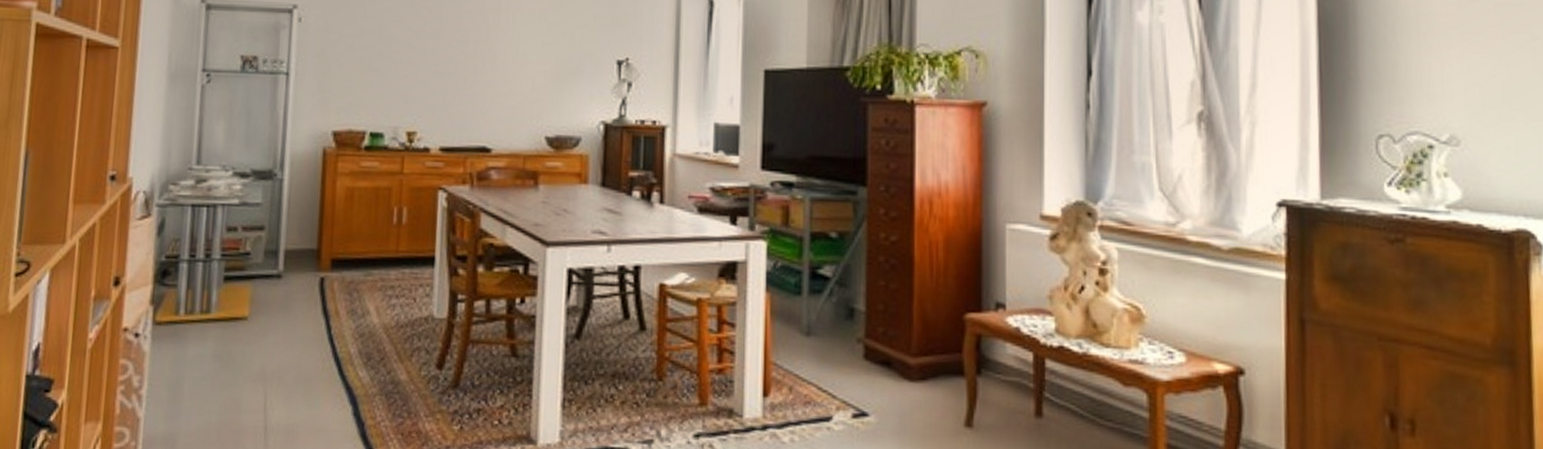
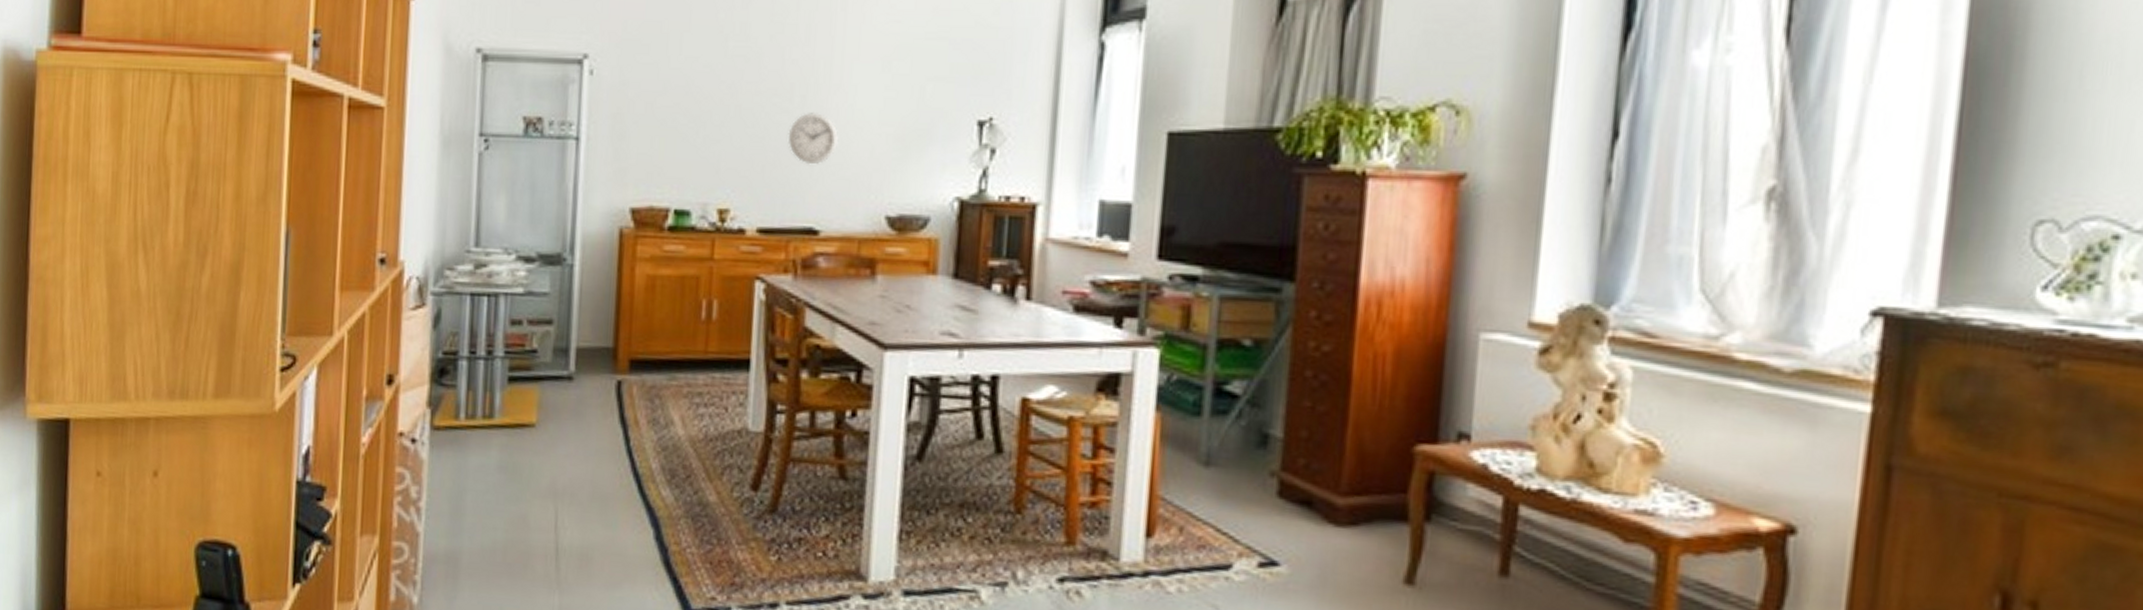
wall clock: none [464,52,506,96] -> present [787,111,839,165]

